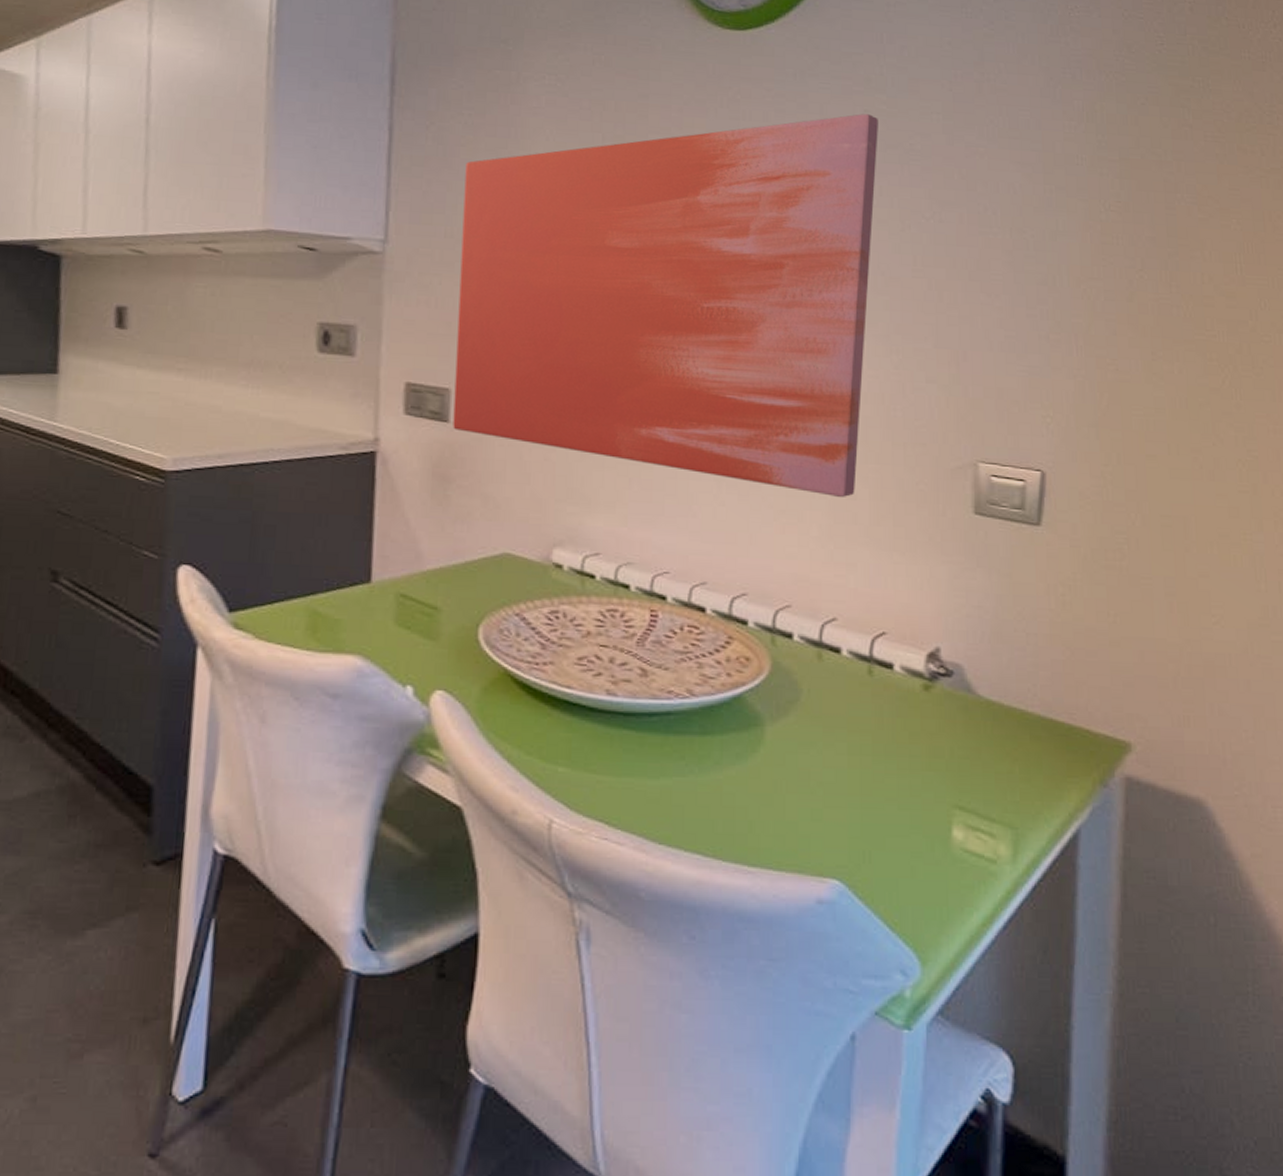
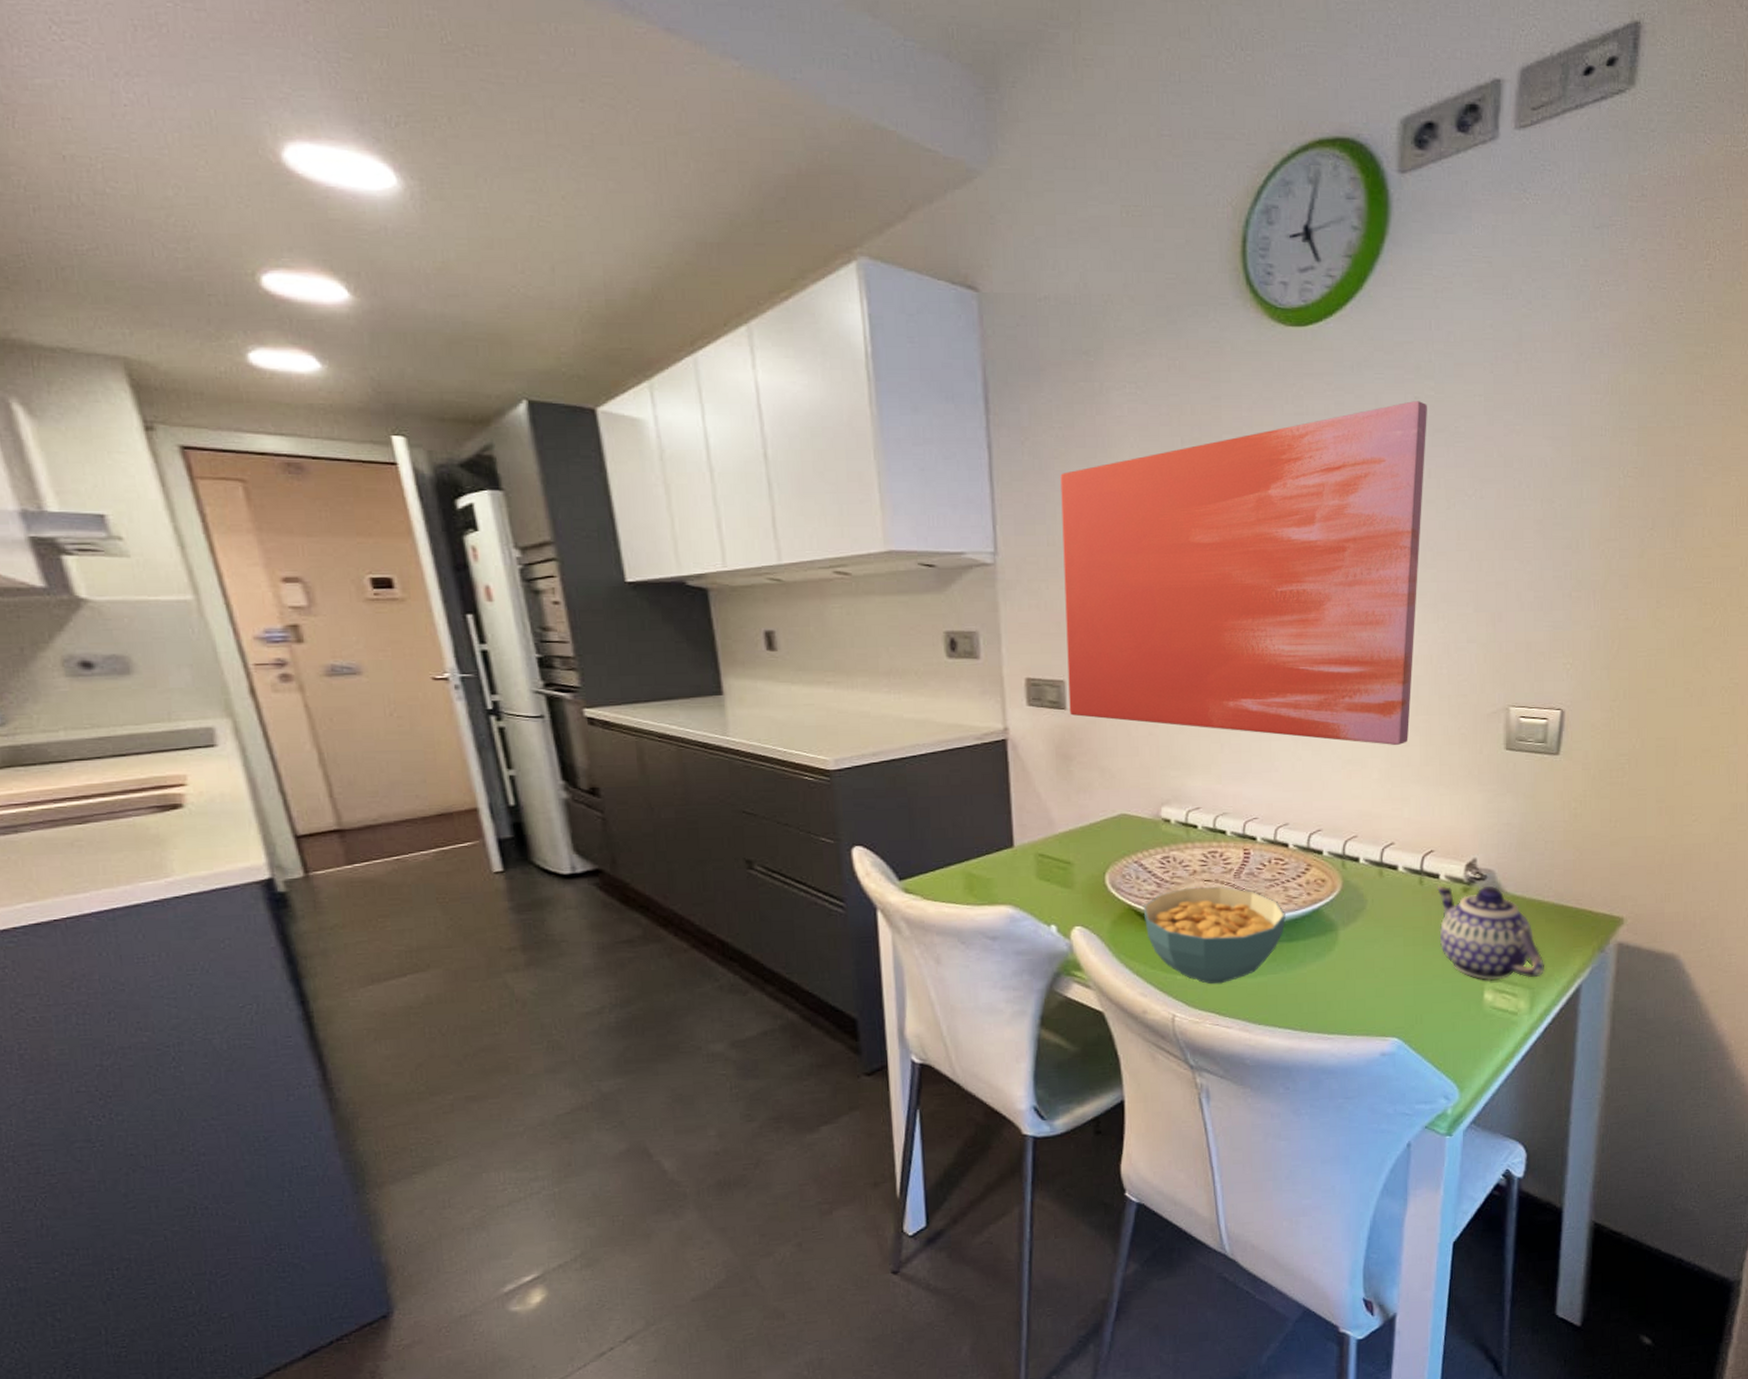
cereal bowl: none [522,652,699,784] -> present [1143,886,1286,985]
teapot: none [889,679,1030,814] -> present [1436,885,1544,980]

